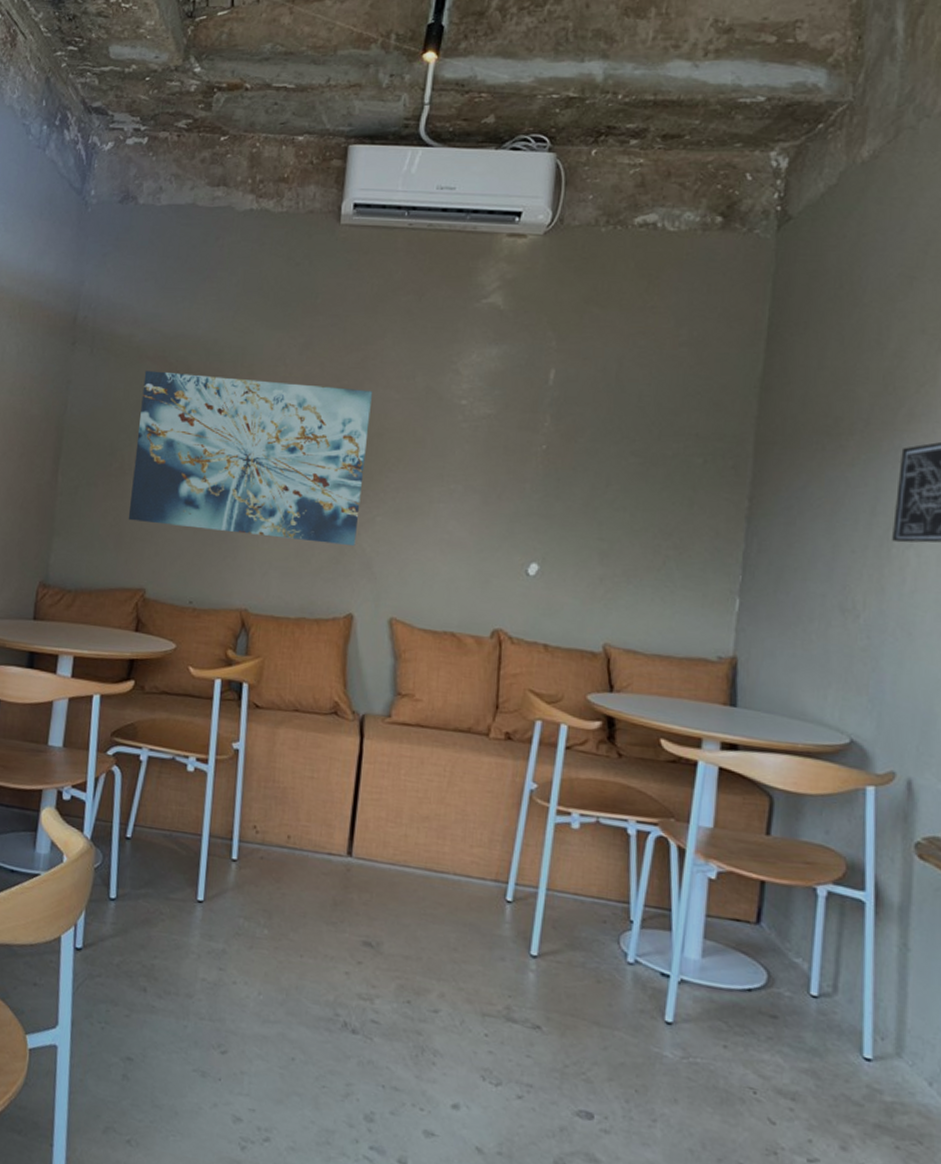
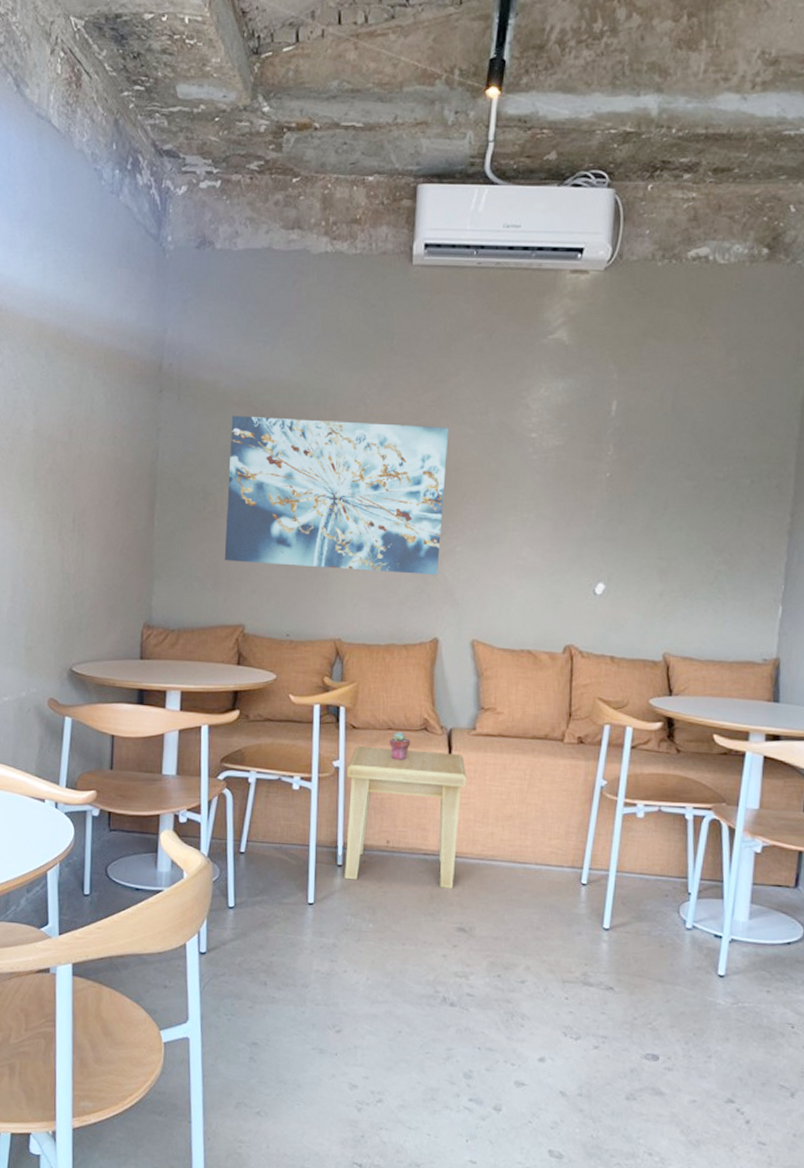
side table: none [239,727,379,896] -> present [345,745,467,889]
potted succulent: none [295,714,318,747] -> present [389,731,410,761]

